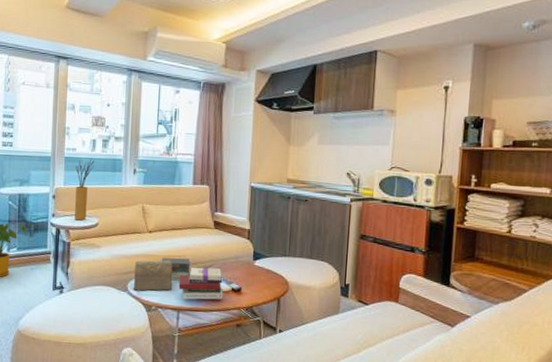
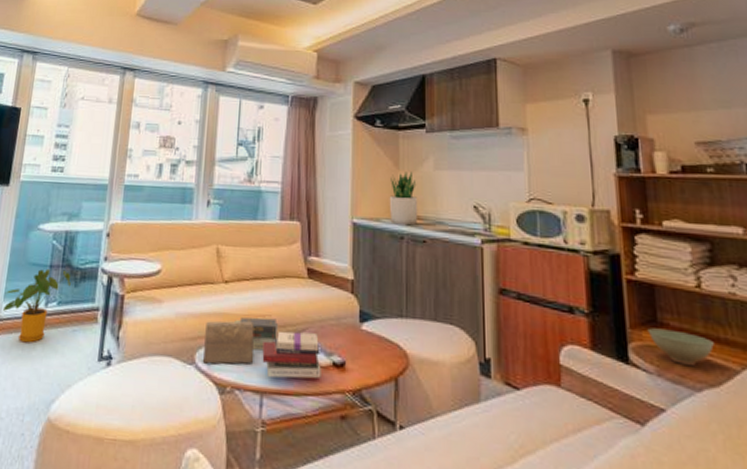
vase: present [74,158,94,221] -> none [131,186,160,266]
planter: none [280,146,304,189] -> present [389,172,418,226]
bowl: none [466,261,513,287] -> present [647,328,714,365]

